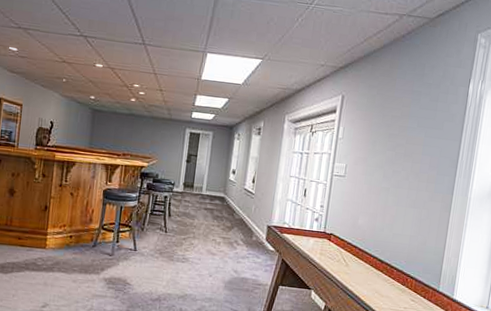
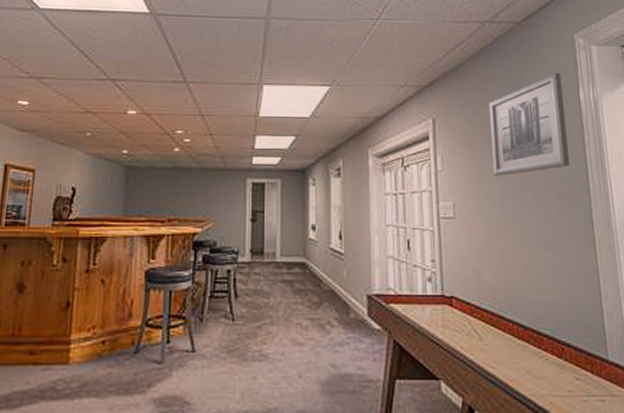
wall art: none [383,66,458,148] -> present [488,72,570,176]

